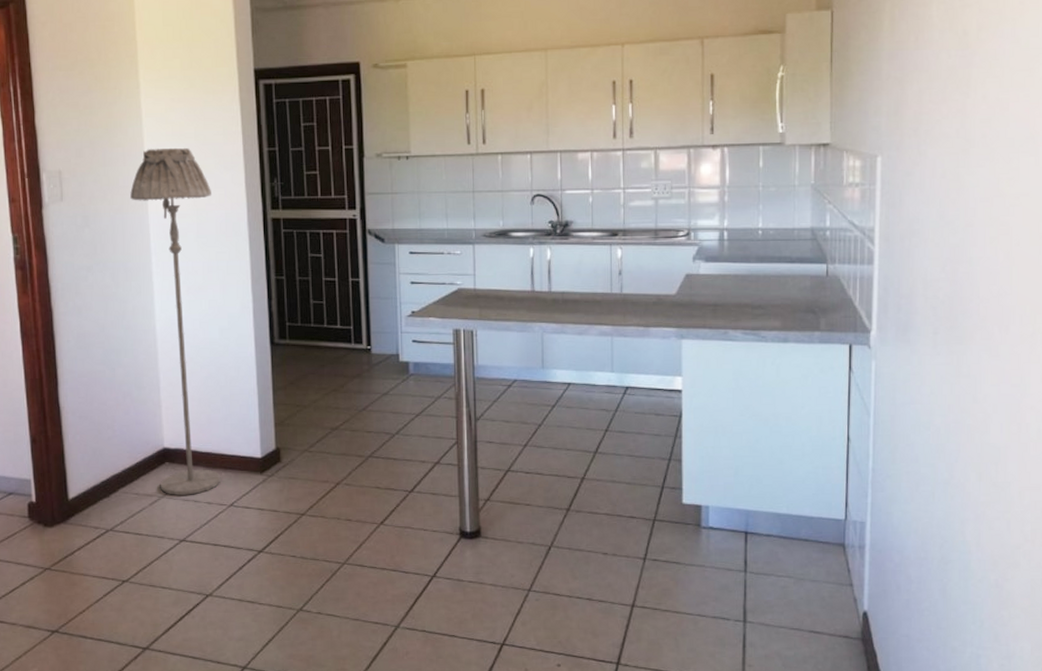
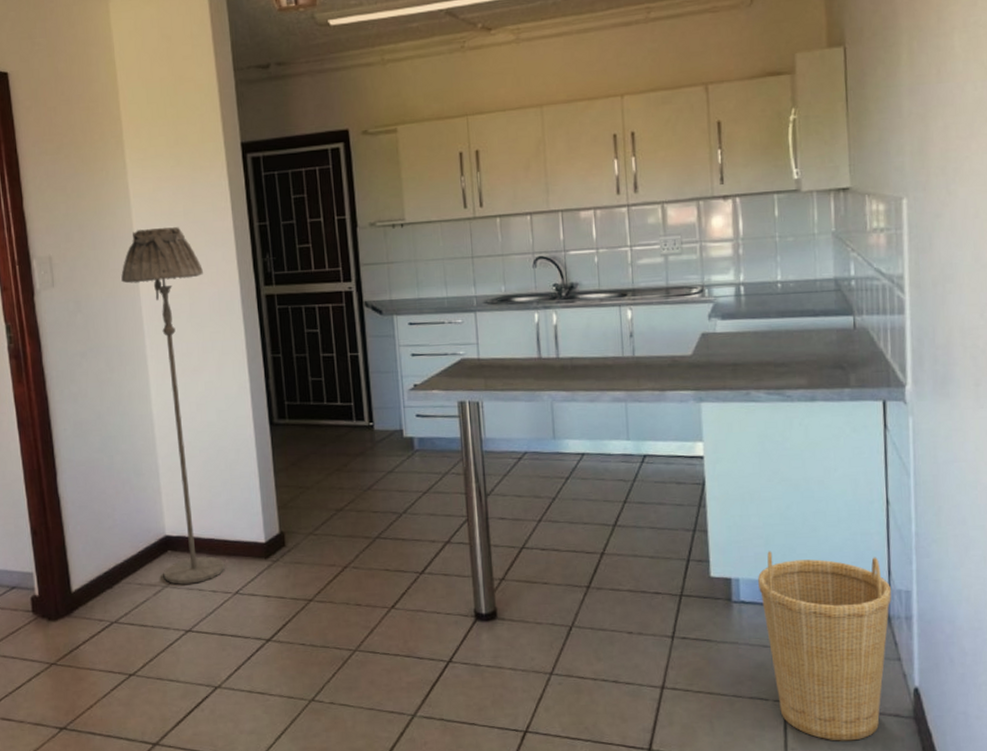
basket: none [726,481,847,659] -> present [758,551,891,741]

